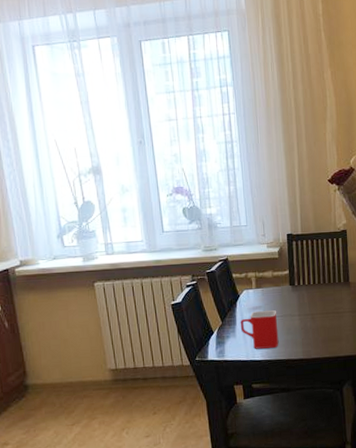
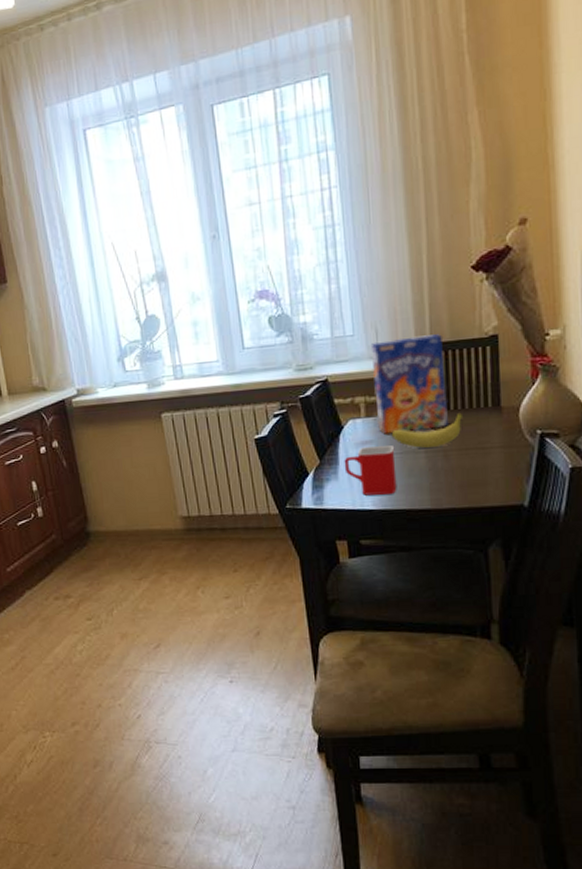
cereal box: none [259,228,314,302] -> present [370,334,449,434]
fruit: none [274,286,325,312] -> present [391,412,464,448]

